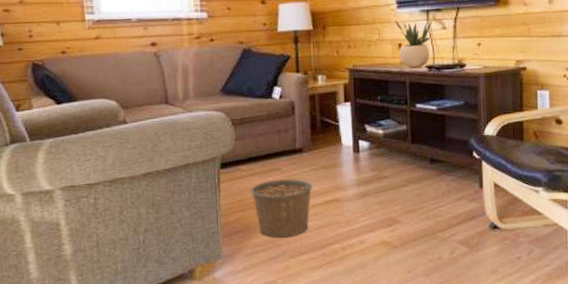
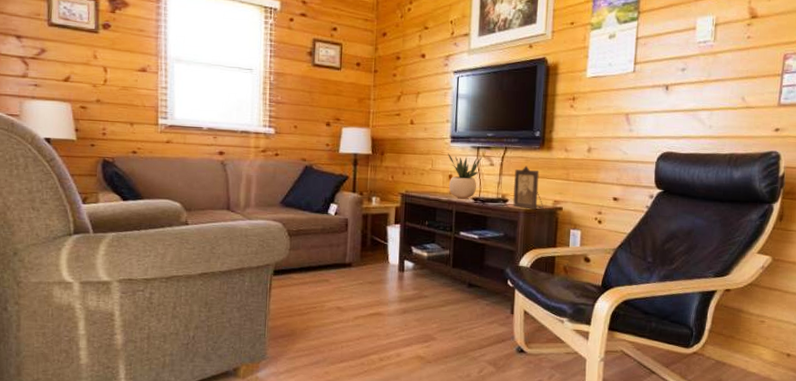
basket: present [250,178,313,238] -> none [299,289,358,345]
photo frame: none [470,25,506,73] -> present [513,166,544,210]

